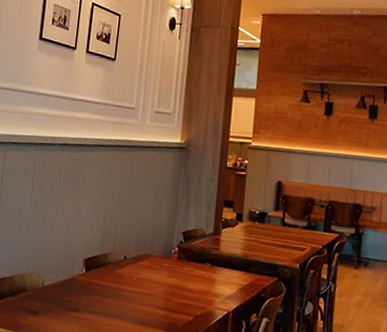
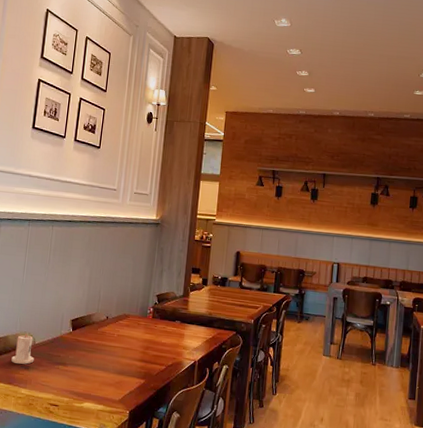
candle: none [18,272,43,309] -> present [11,332,34,364]

